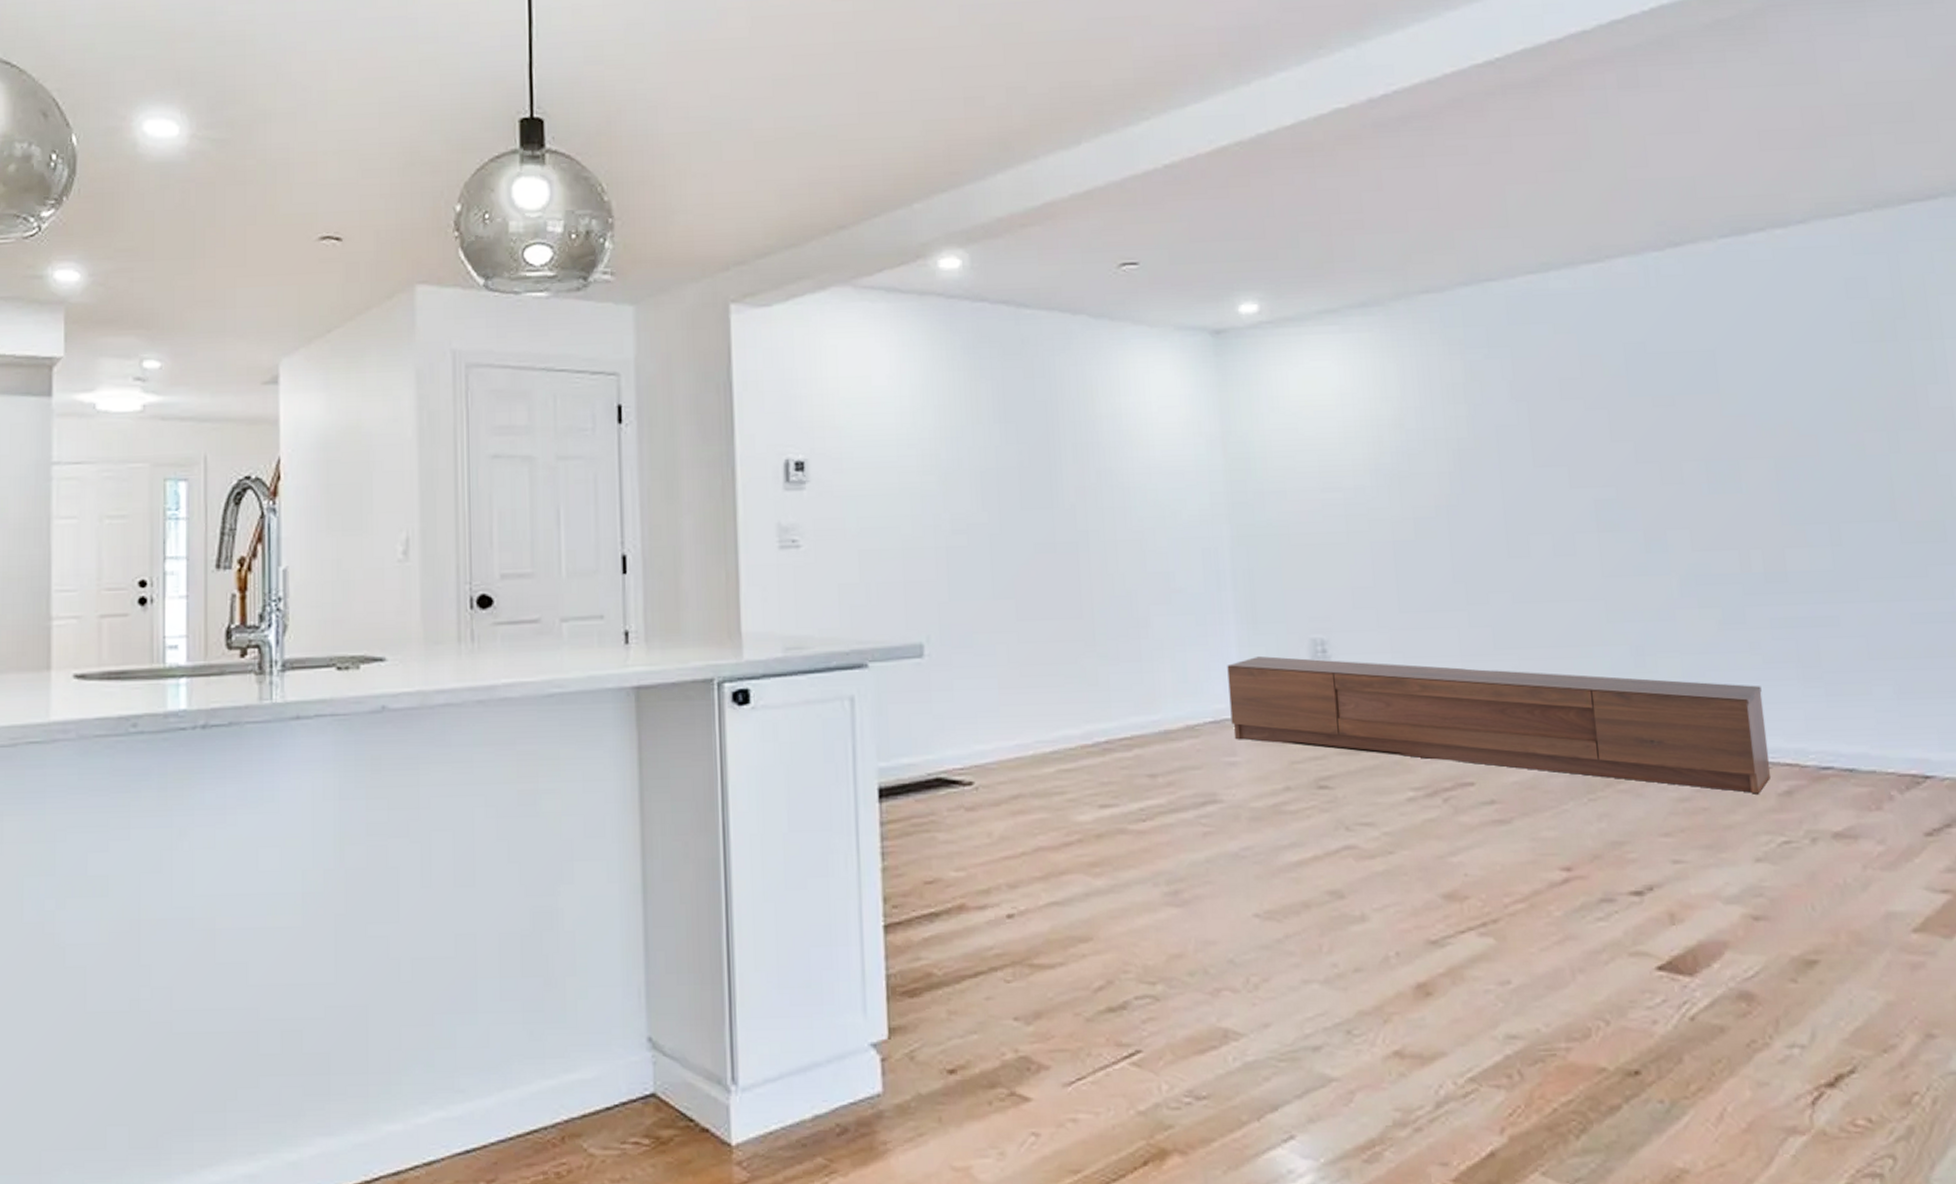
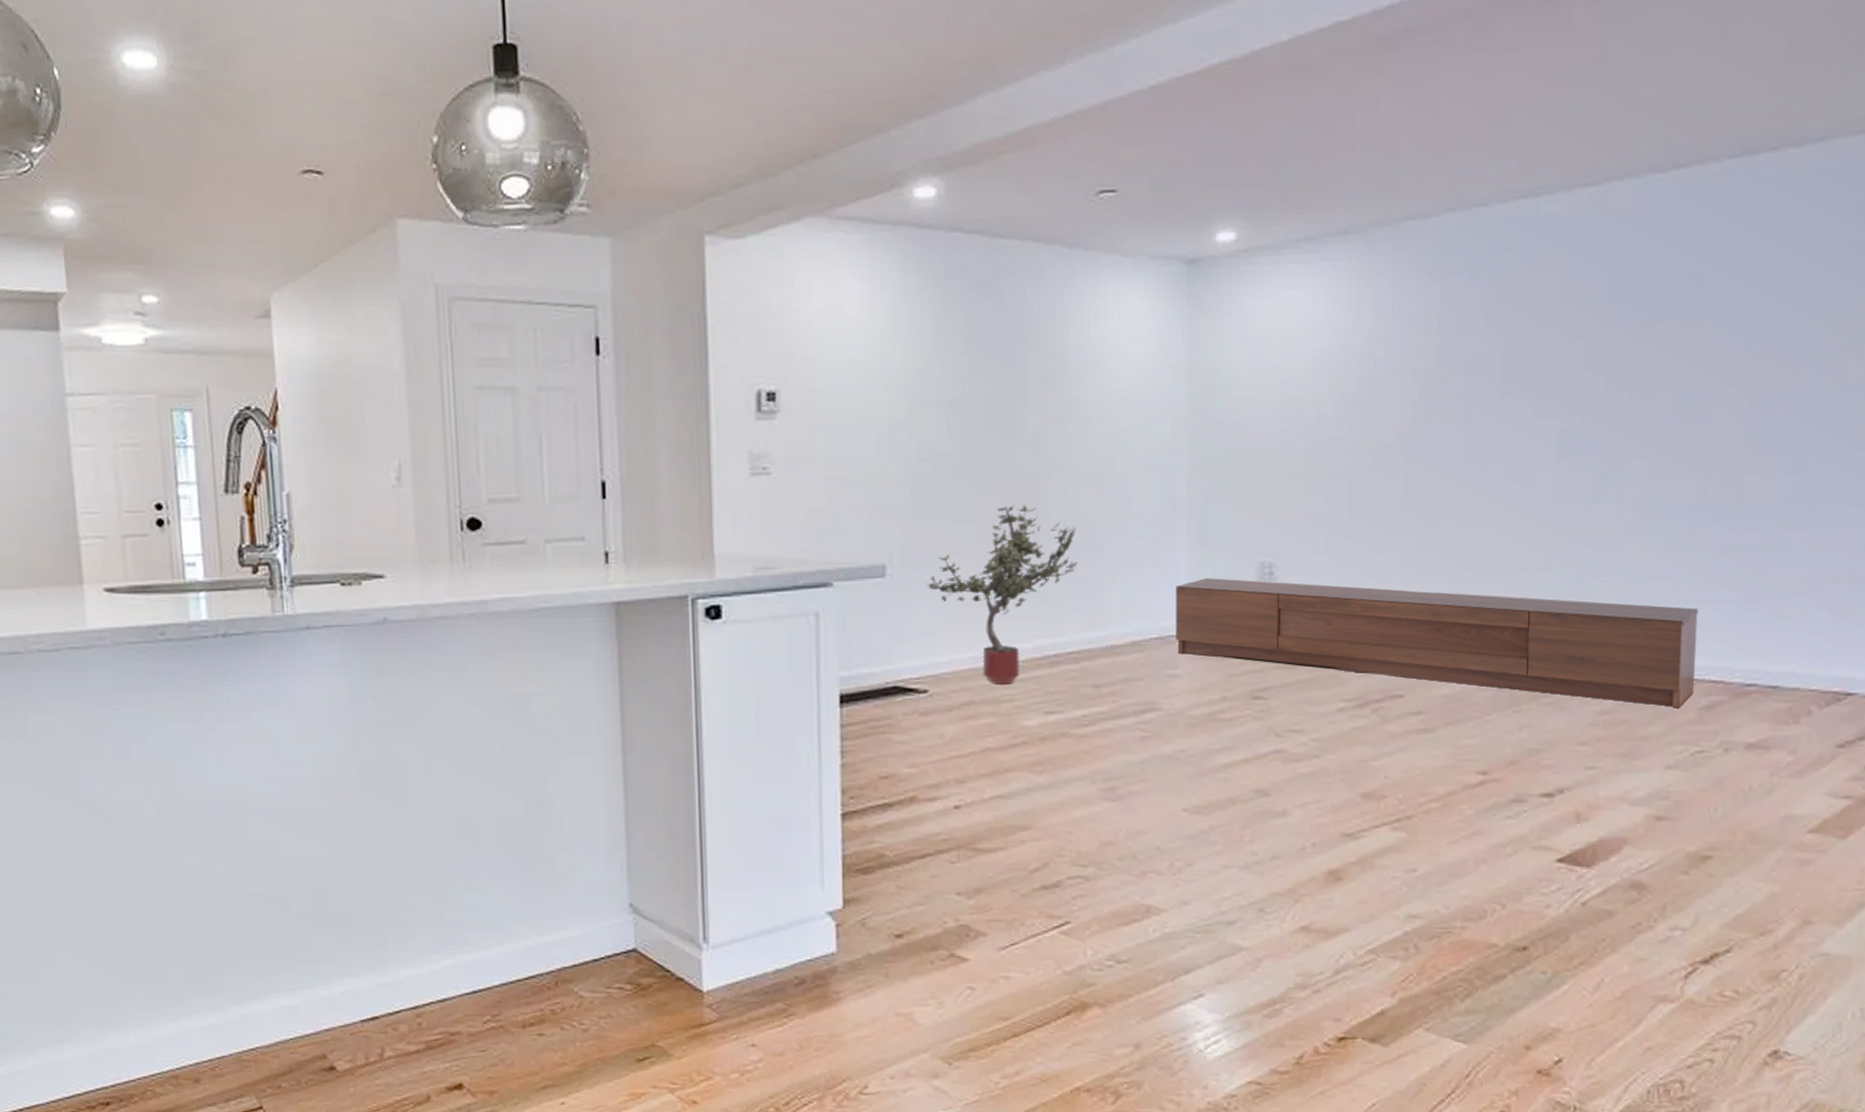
potted tree: none [966,579,1124,775] -> present [926,505,1078,684]

